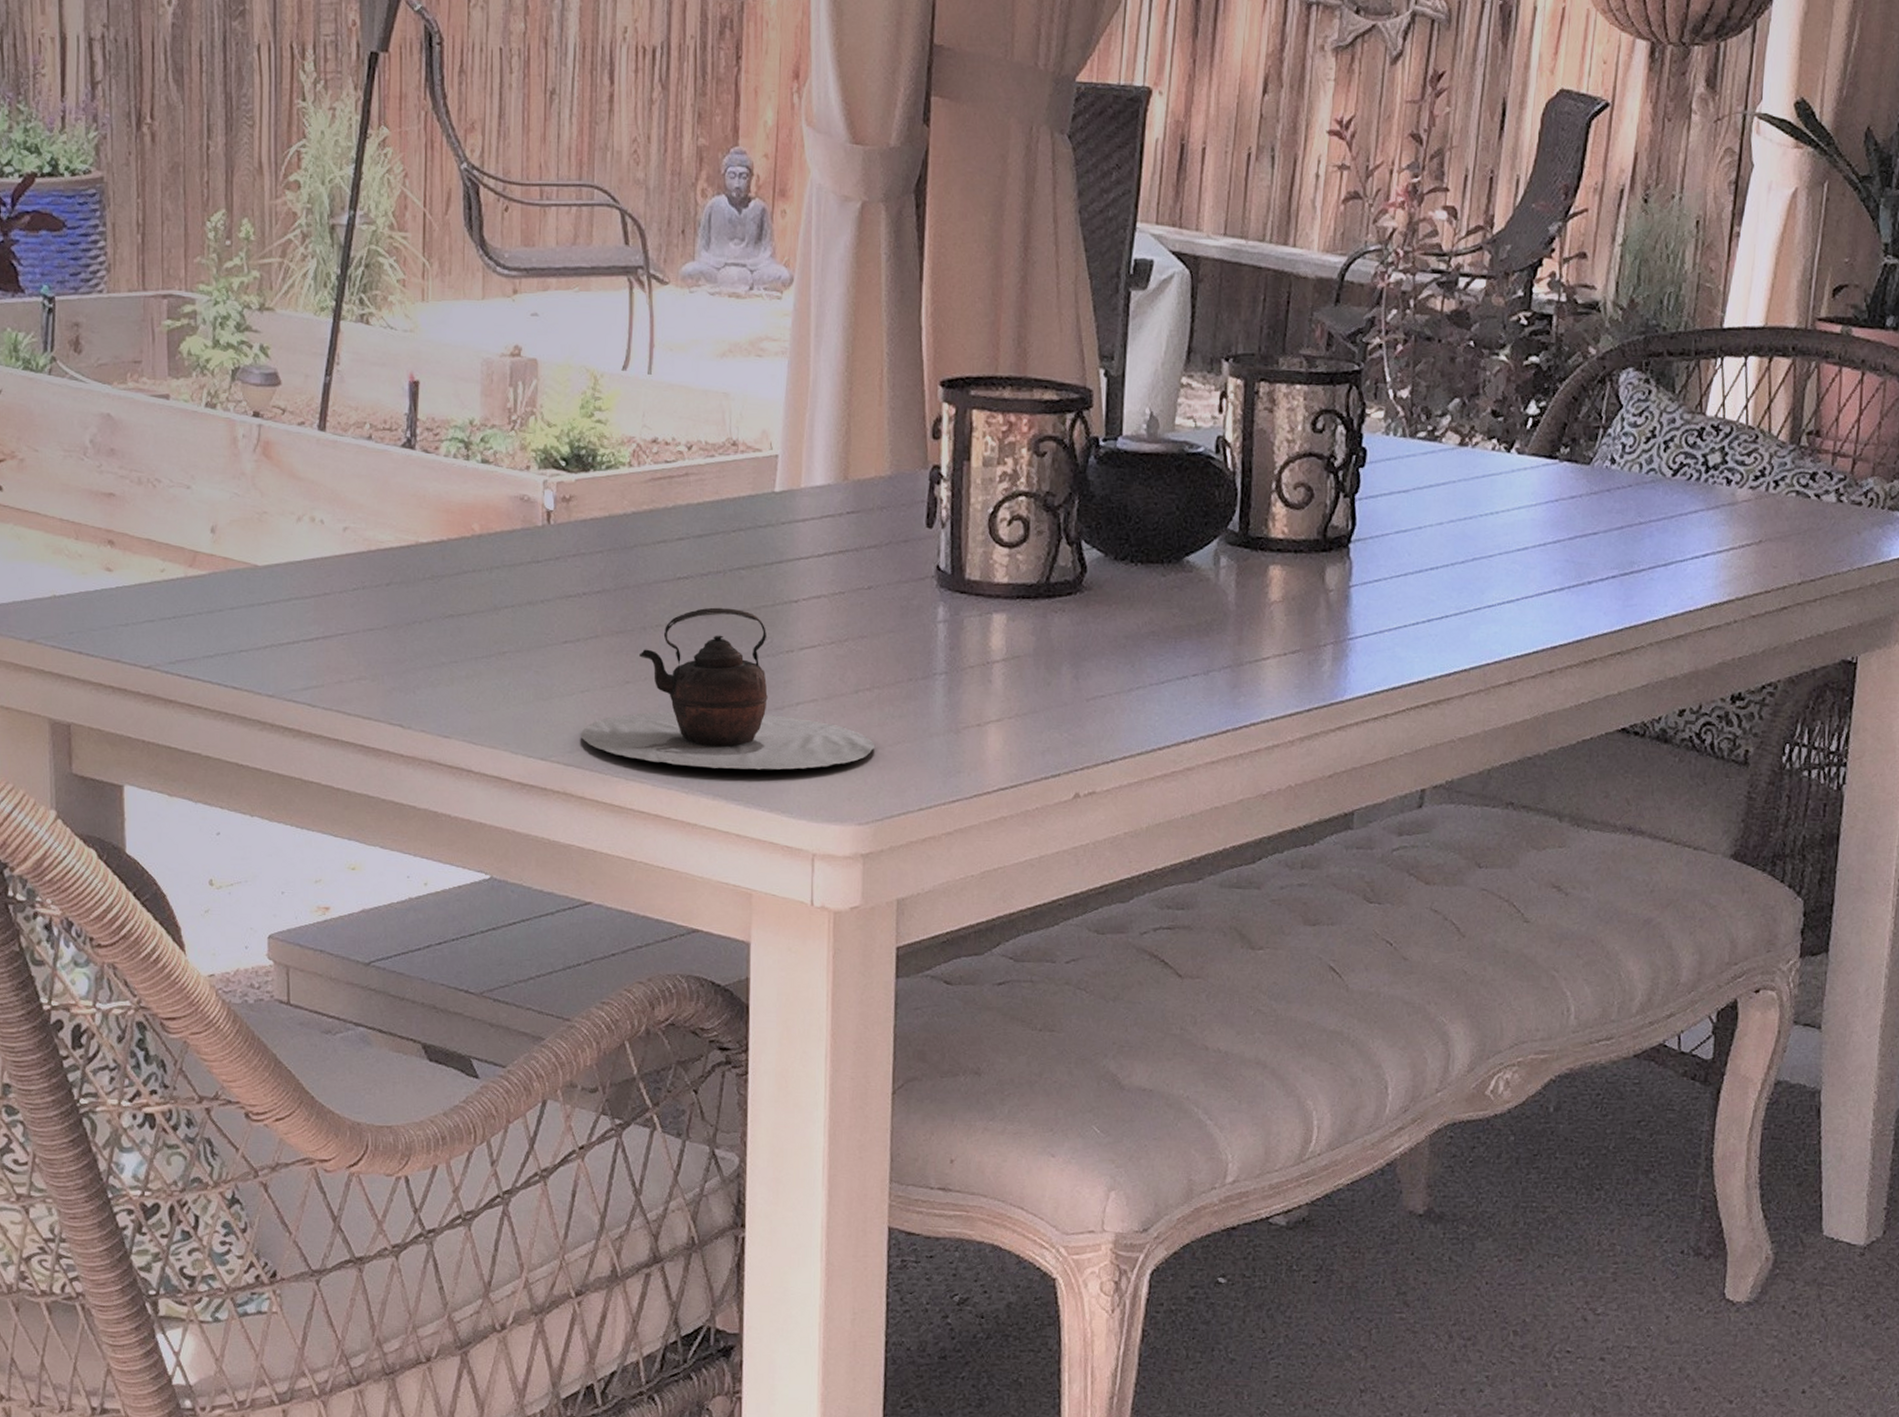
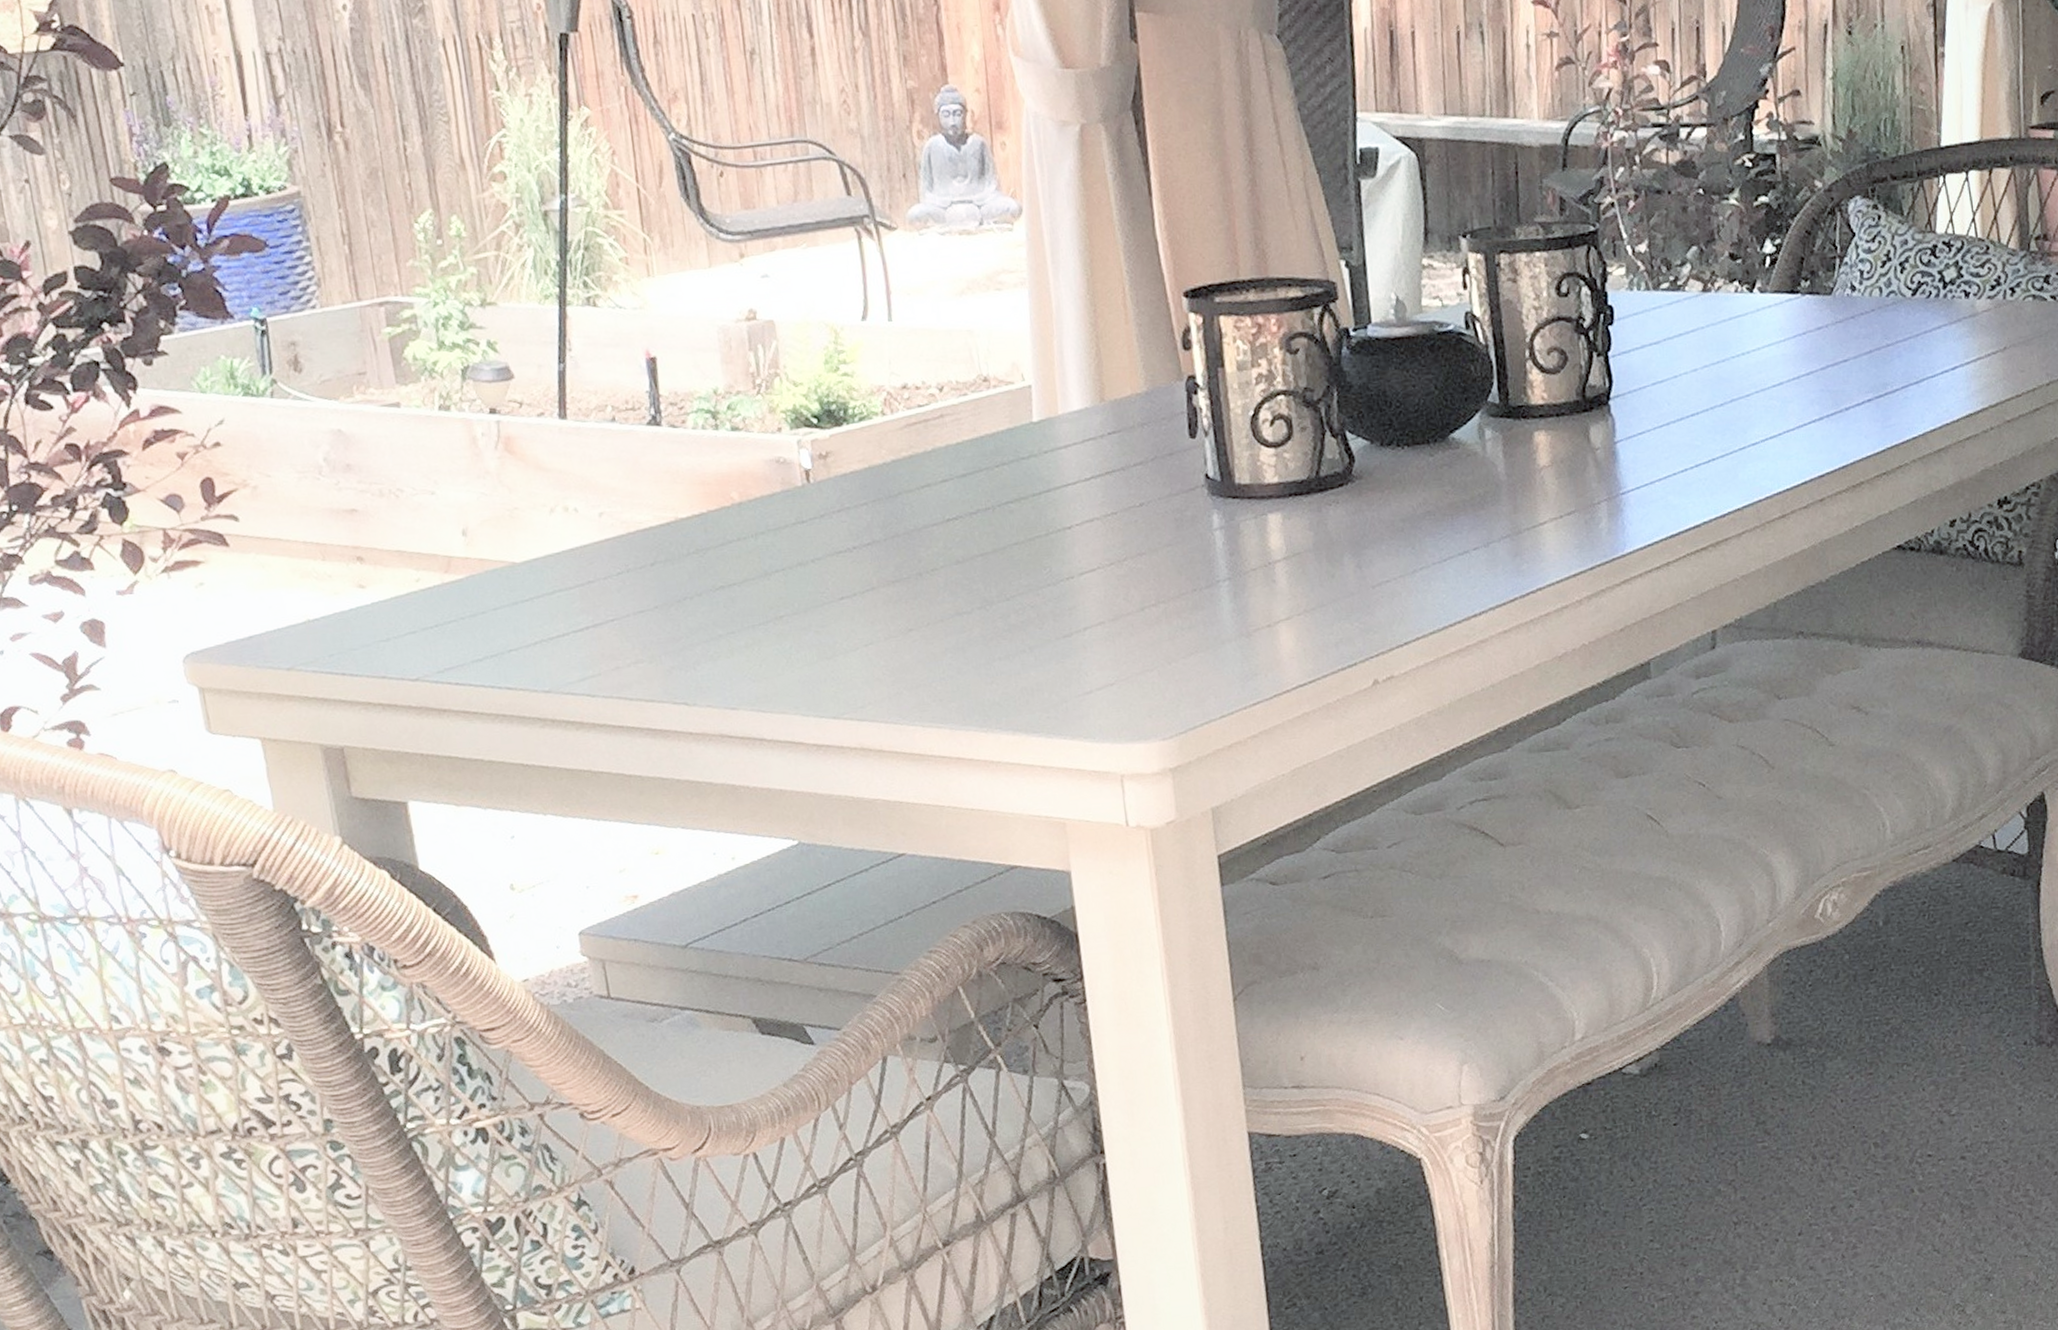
teapot: present [580,607,876,770] -> none [869,543,1169,706]

